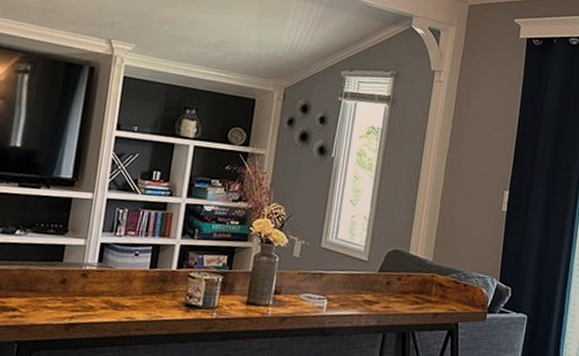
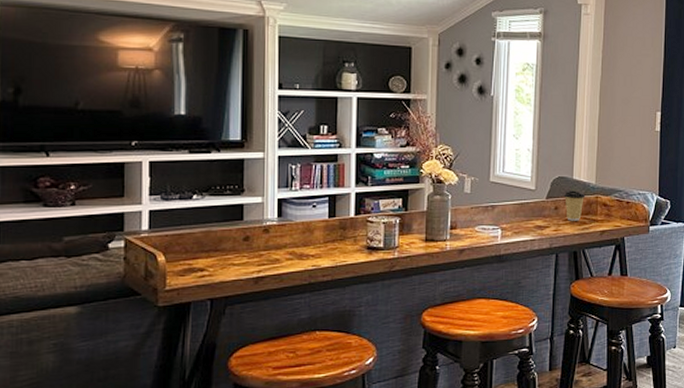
coffee cup: none [397,265,421,300] -> present [563,190,586,221]

